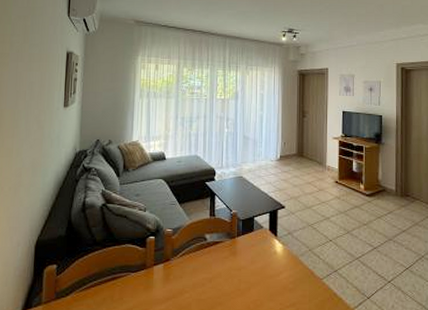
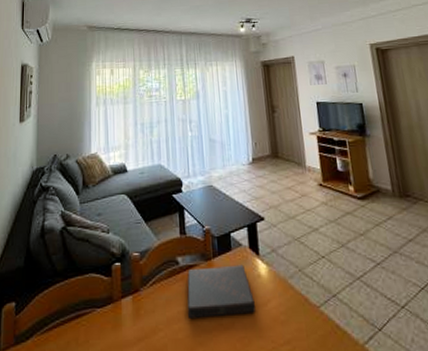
book: none [211,243,269,284] -> present [187,264,255,318]

